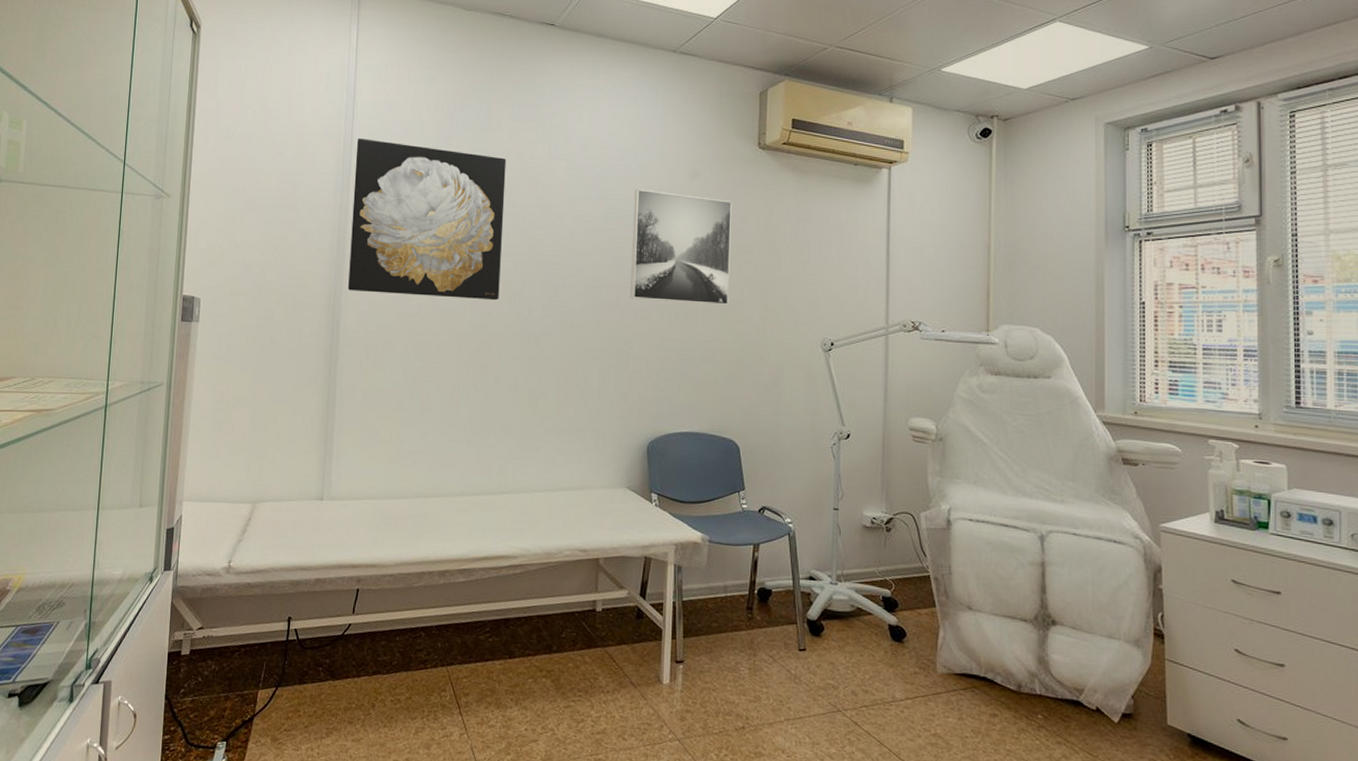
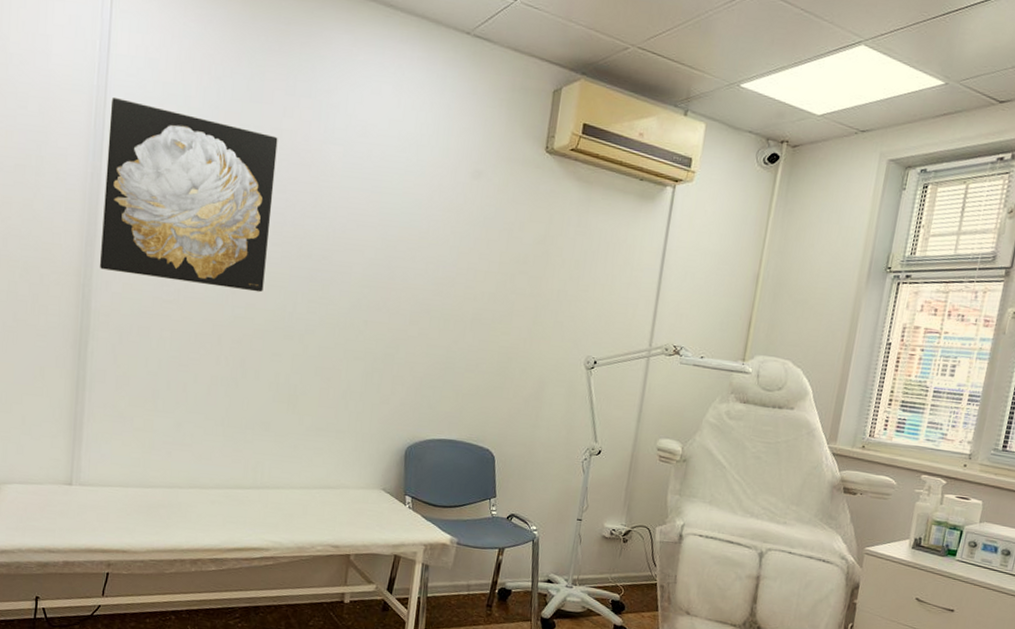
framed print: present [630,189,732,306] -> none [400,185,512,316]

